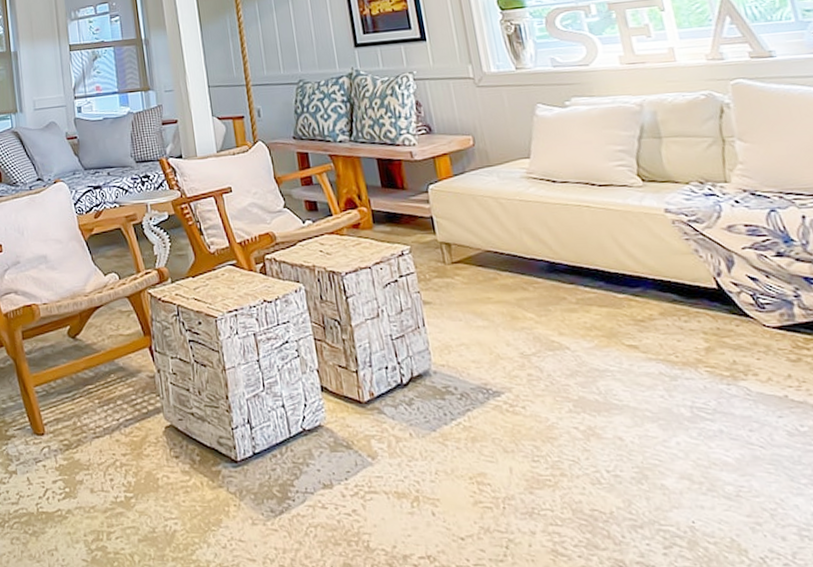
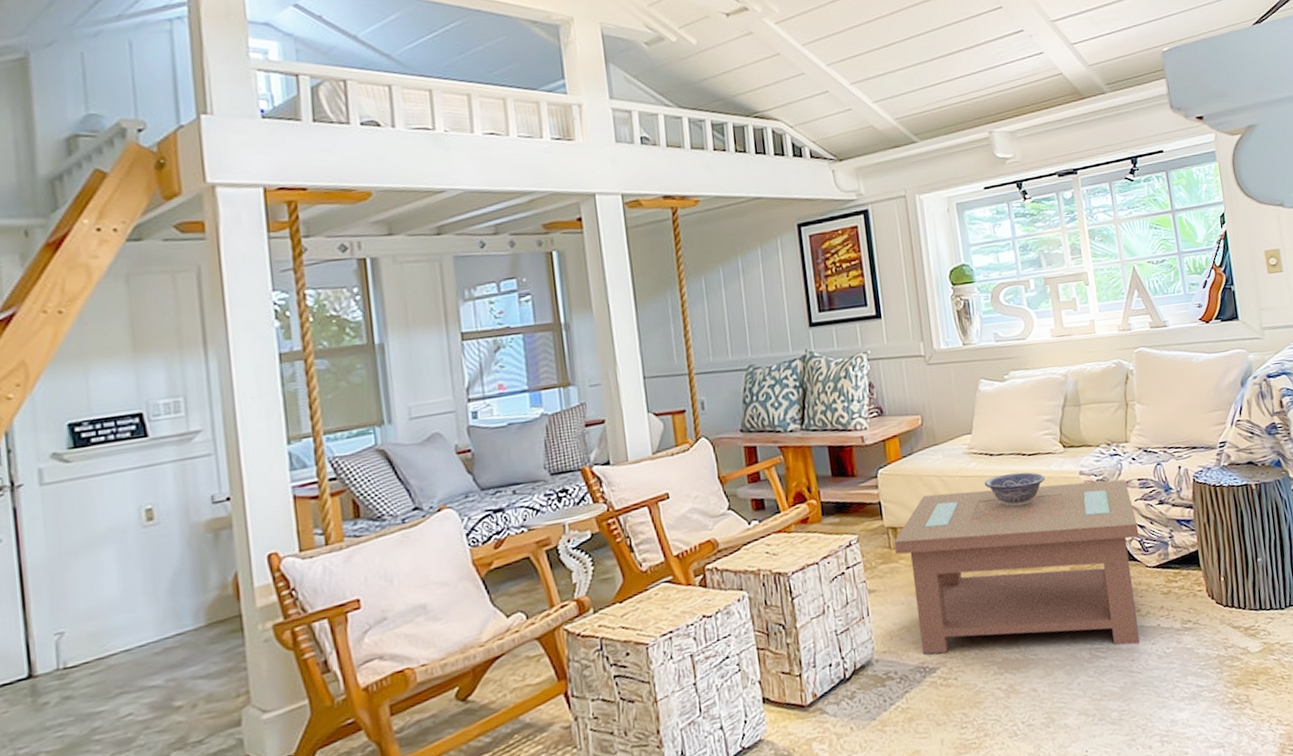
coffee table: none [448,215,760,413] -> present [893,479,1140,655]
decorative bowl: none [546,202,622,239] -> present [984,472,1046,507]

